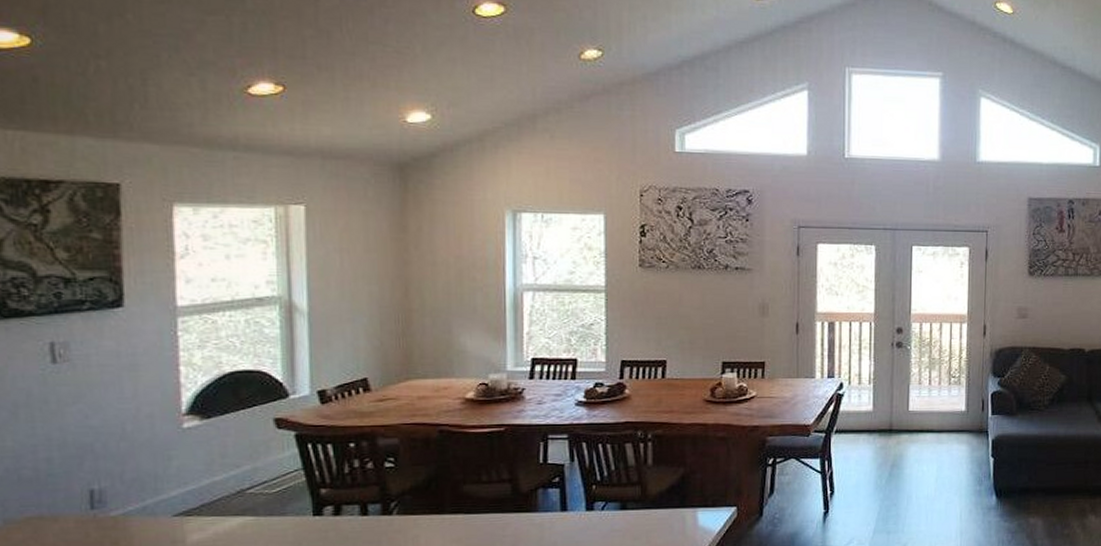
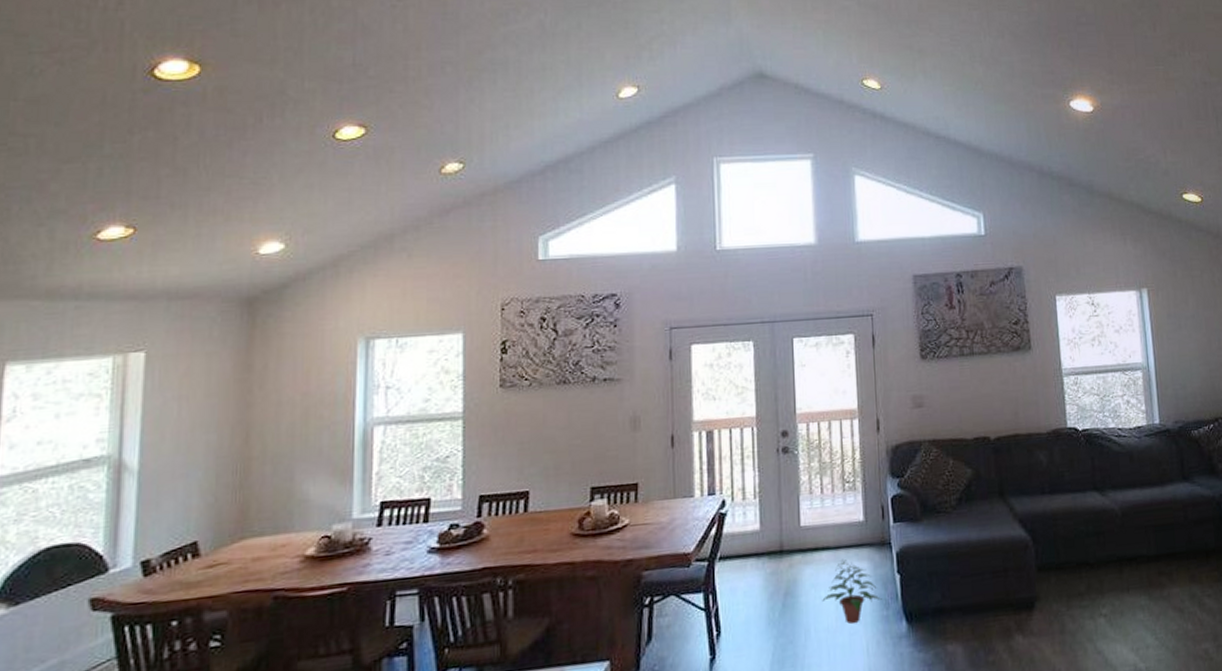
potted plant: none [924,441,976,494] -> present [822,558,882,624]

